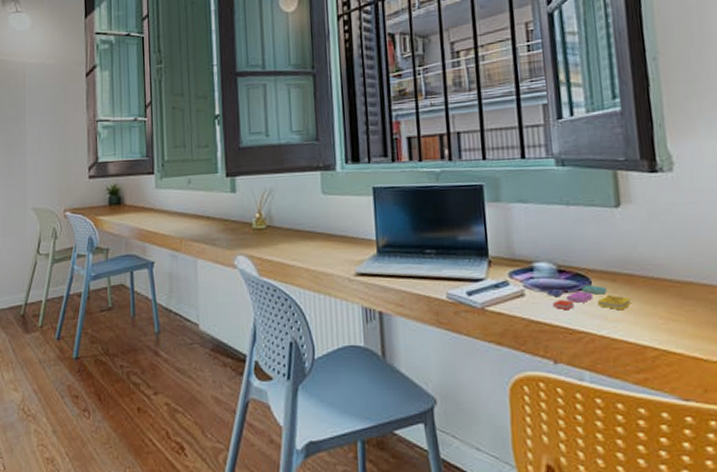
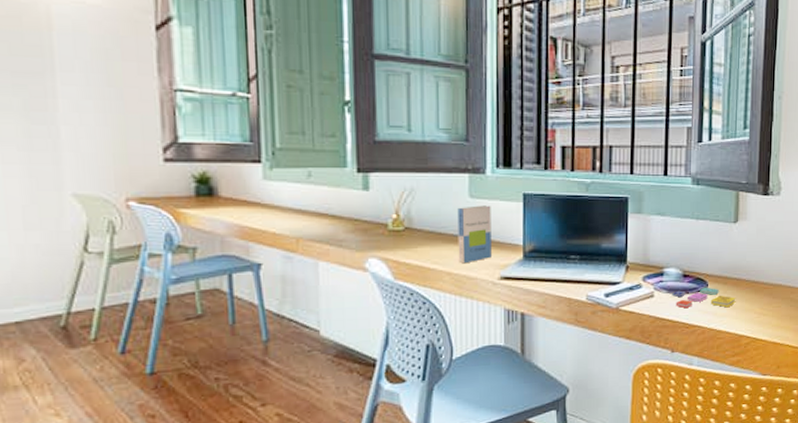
book: none [312,201,346,260] -> present [457,205,492,264]

